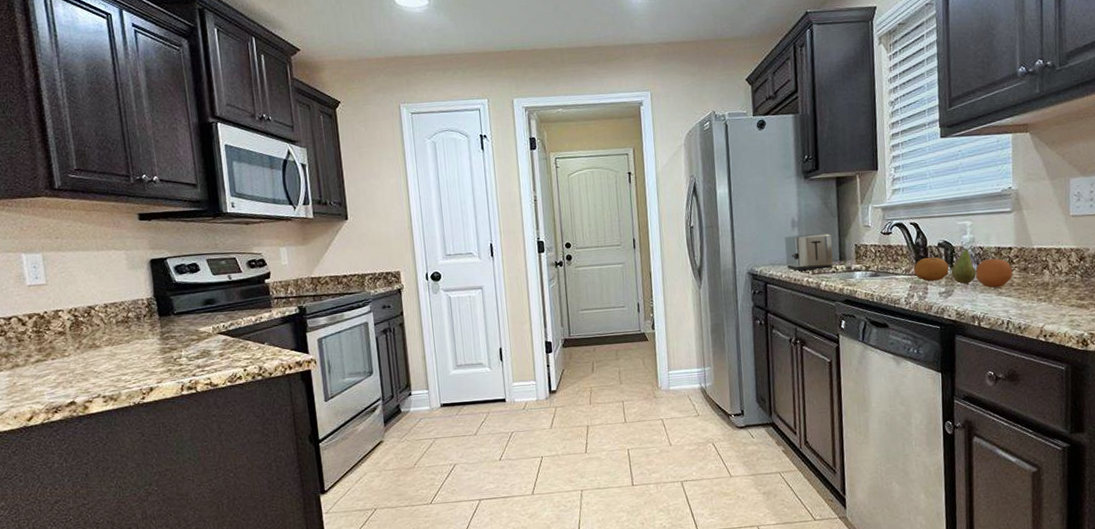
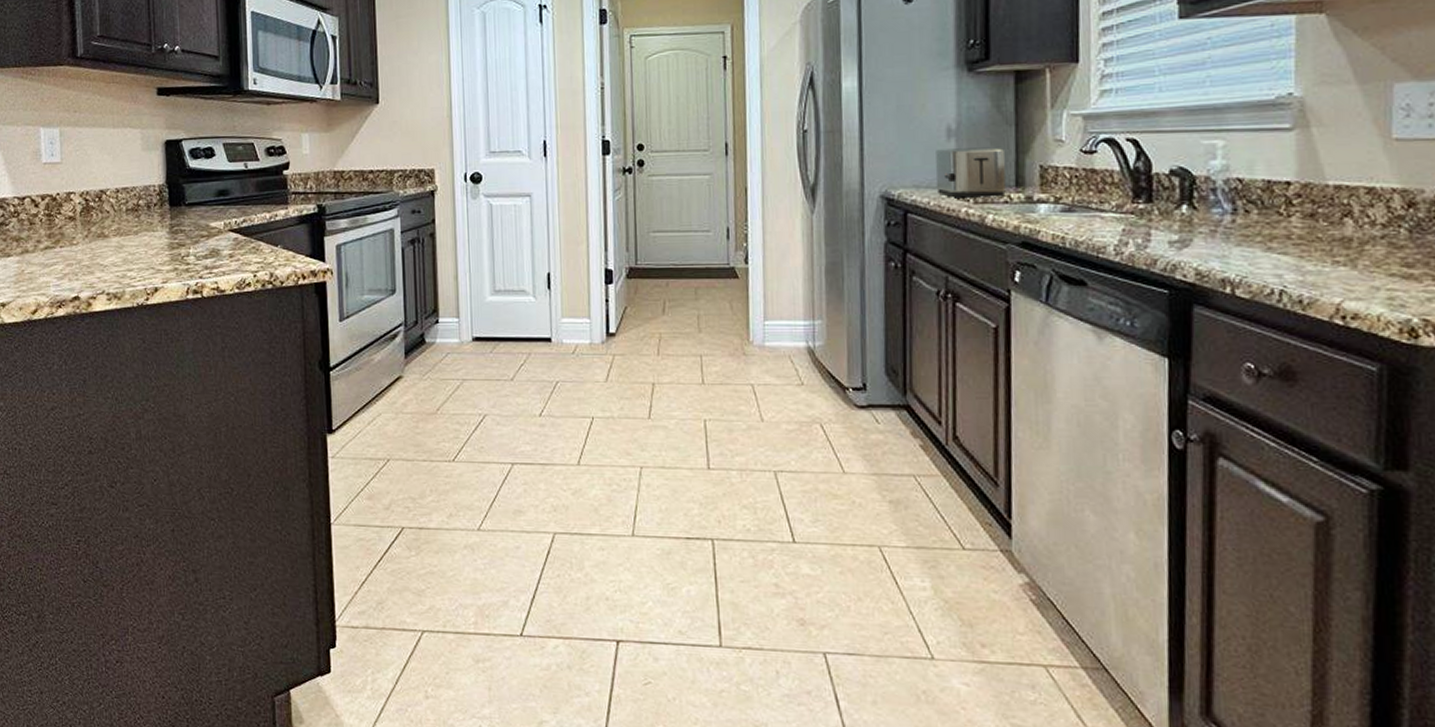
fruit: present [914,256,950,282] -> none [1129,188,1187,224]
fruit: present [951,245,976,284] -> none [1189,175,1230,231]
fruit: present [976,258,1013,288] -> none [1229,196,1292,240]

